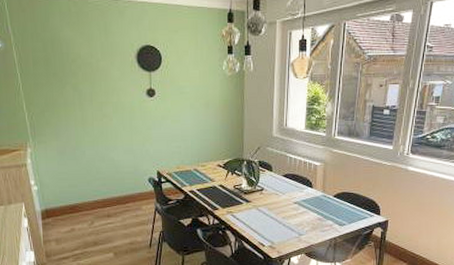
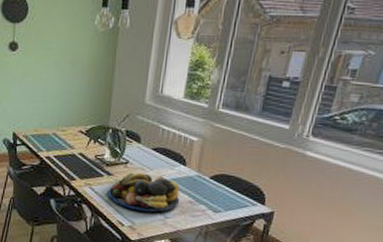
fruit bowl: none [248,197,310,231] -> present [108,172,180,212]

